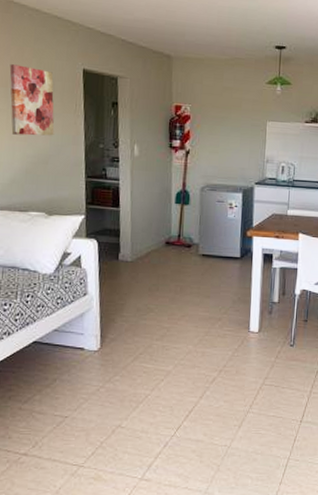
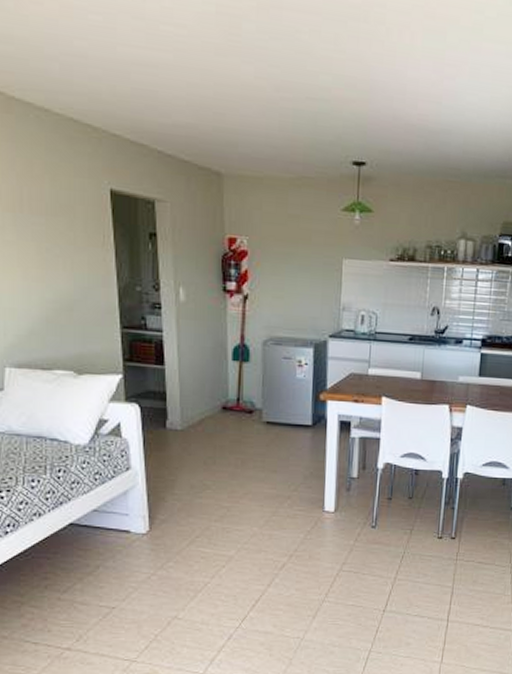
wall art: present [9,64,55,136] -> none [16,182,79,276]

